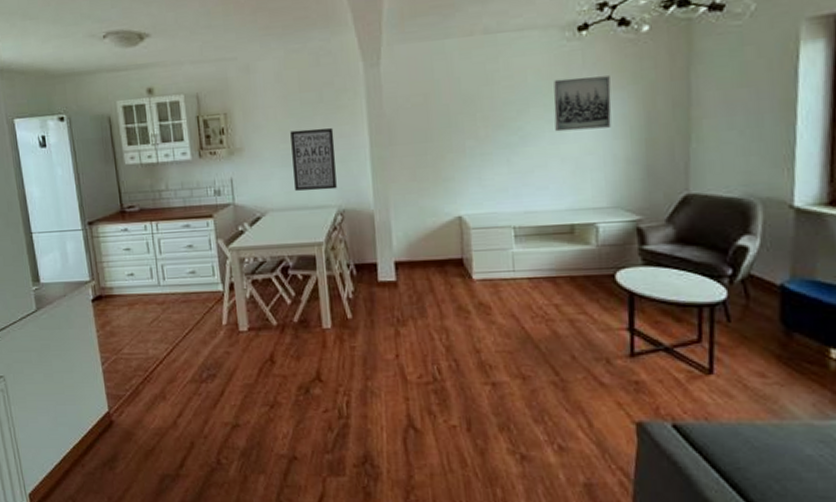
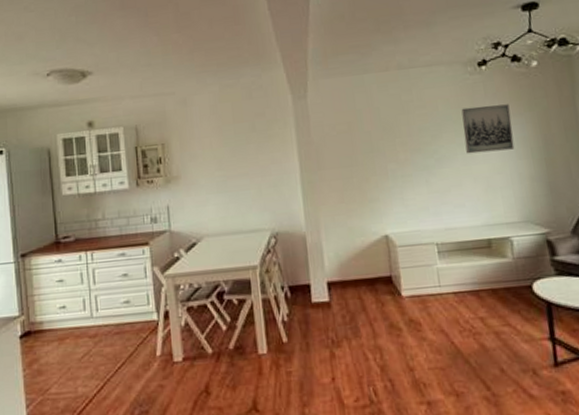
wall art: present [290,128,337,191] -> none [225,155,270,216]

